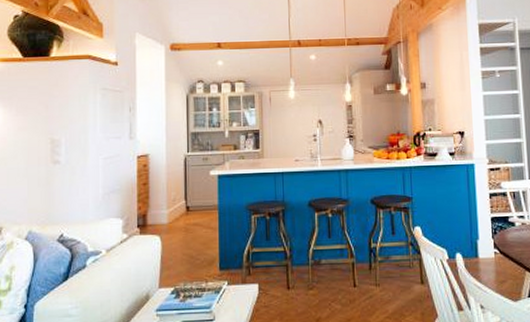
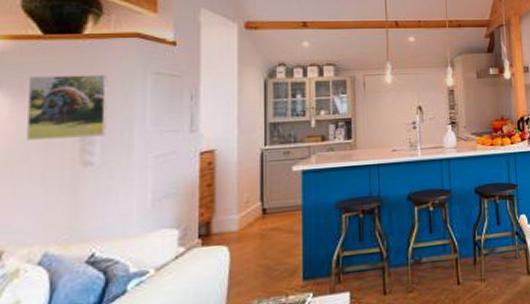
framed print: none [15,90,69,142] -> present [27,74,108,140]

